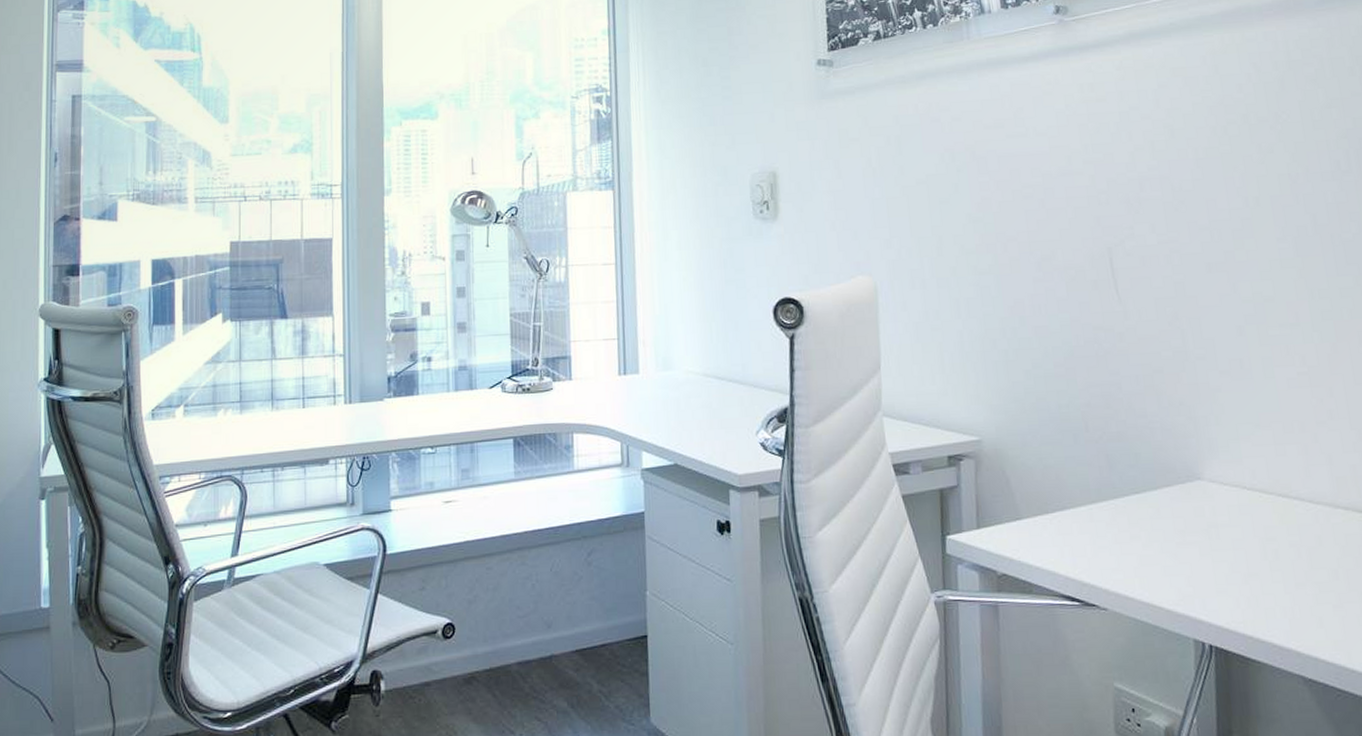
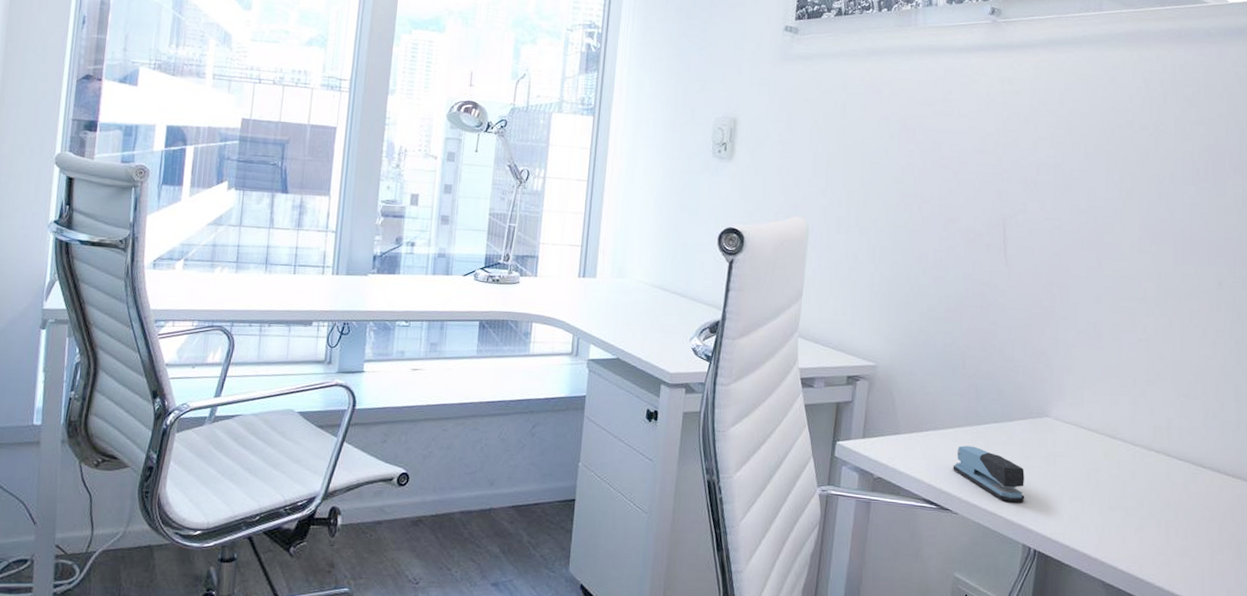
stapler: none [1092,524,1188,589] -> present [953,445,1025,502]

